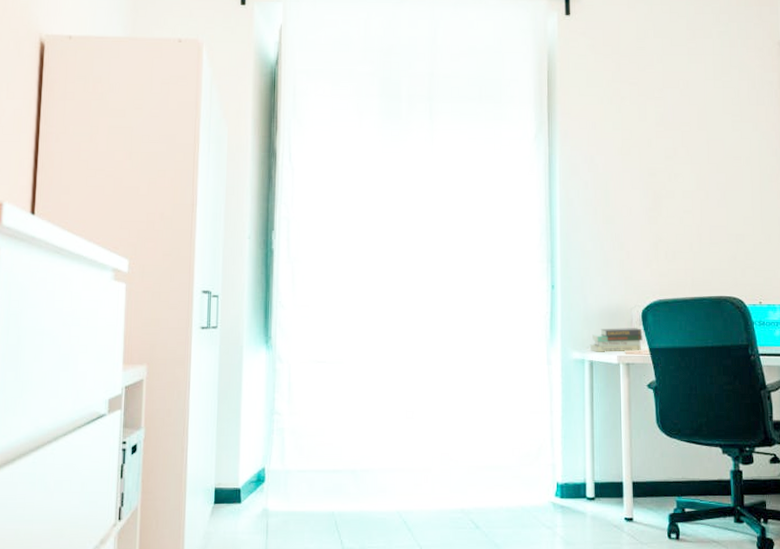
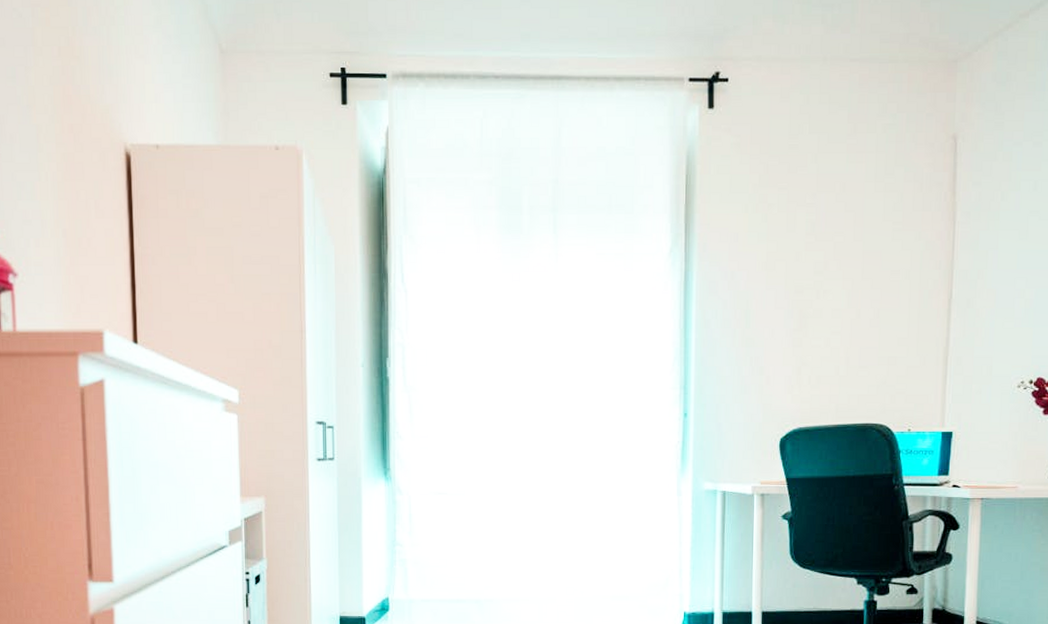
books: present [589,328,643,352] -> none [722,457,780,483]

